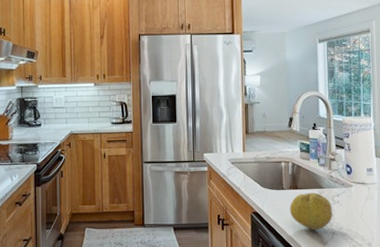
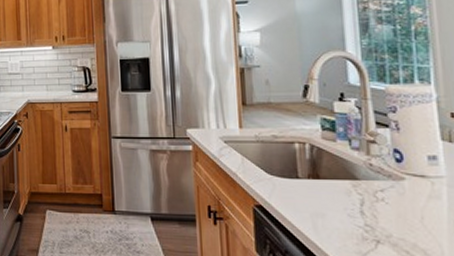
fruit: present [289,192,333,230] -> none [308,184,376,235]

